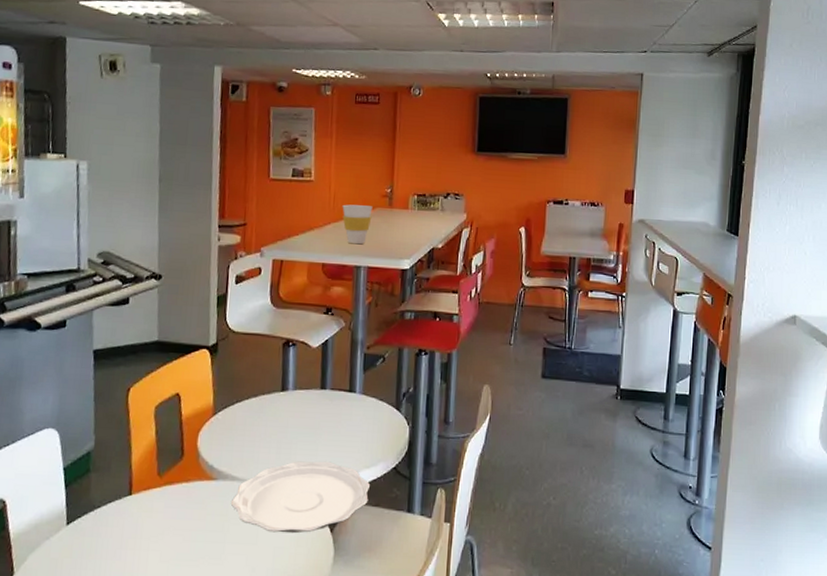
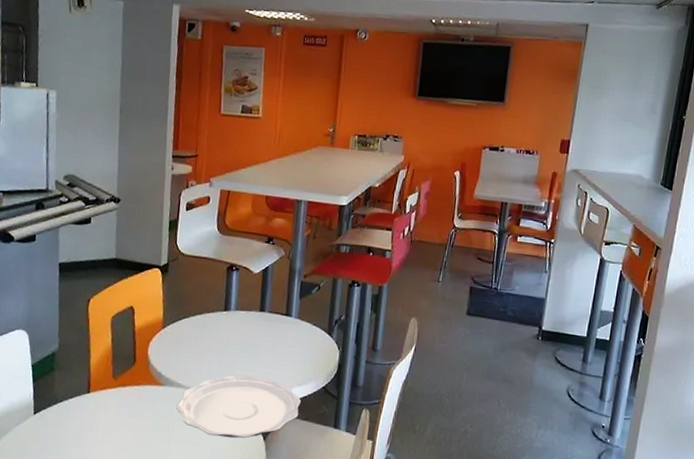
cup: present [342,204,373,245] -> none [286,141,315,180]

